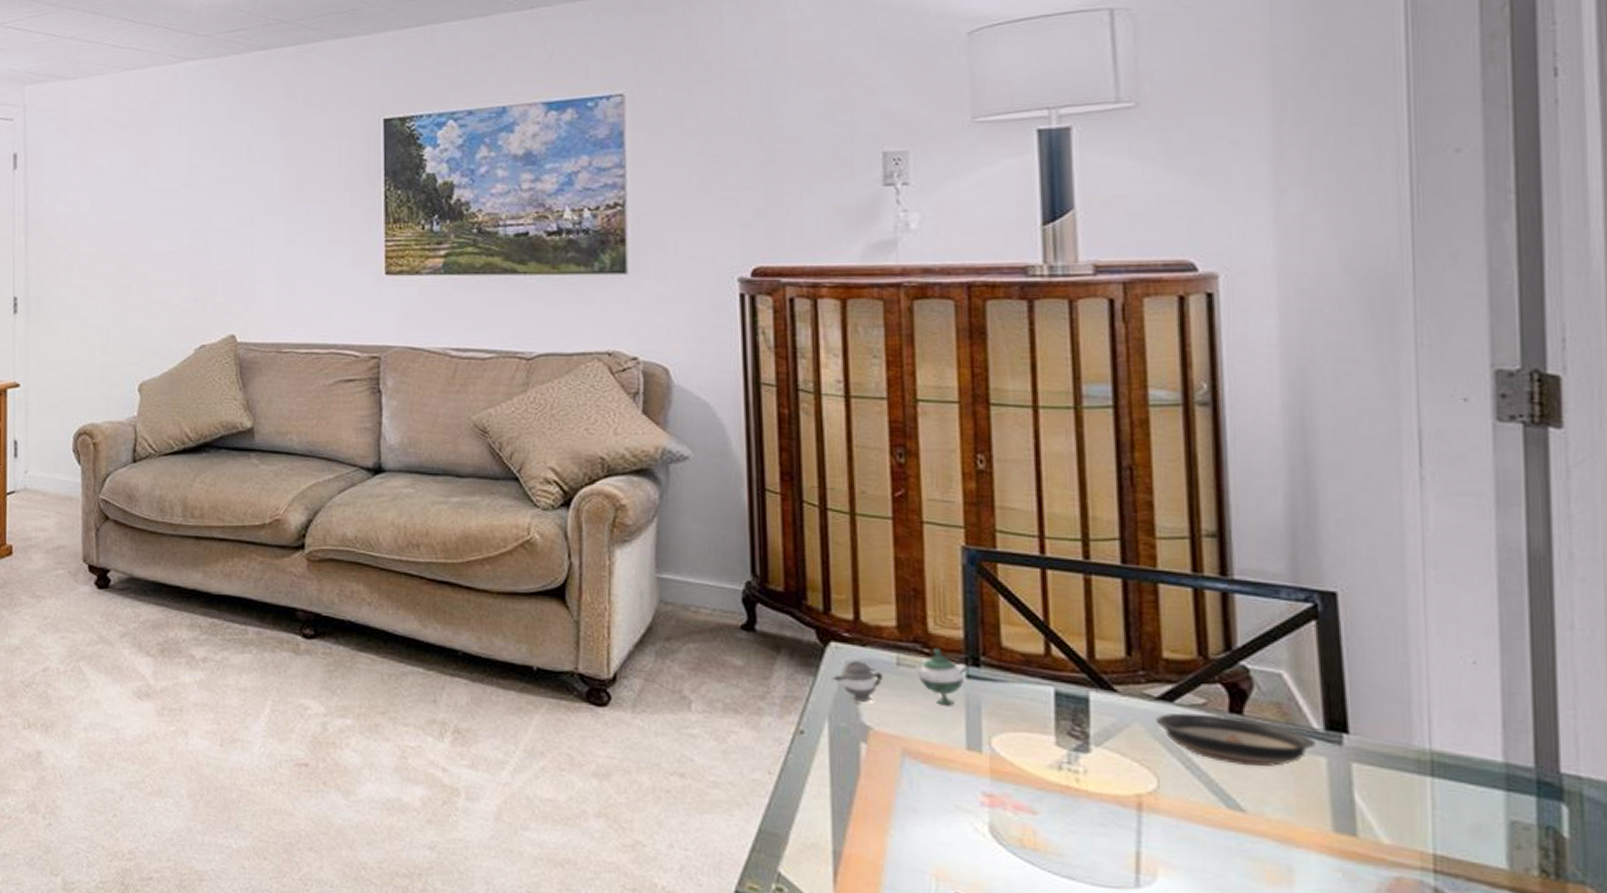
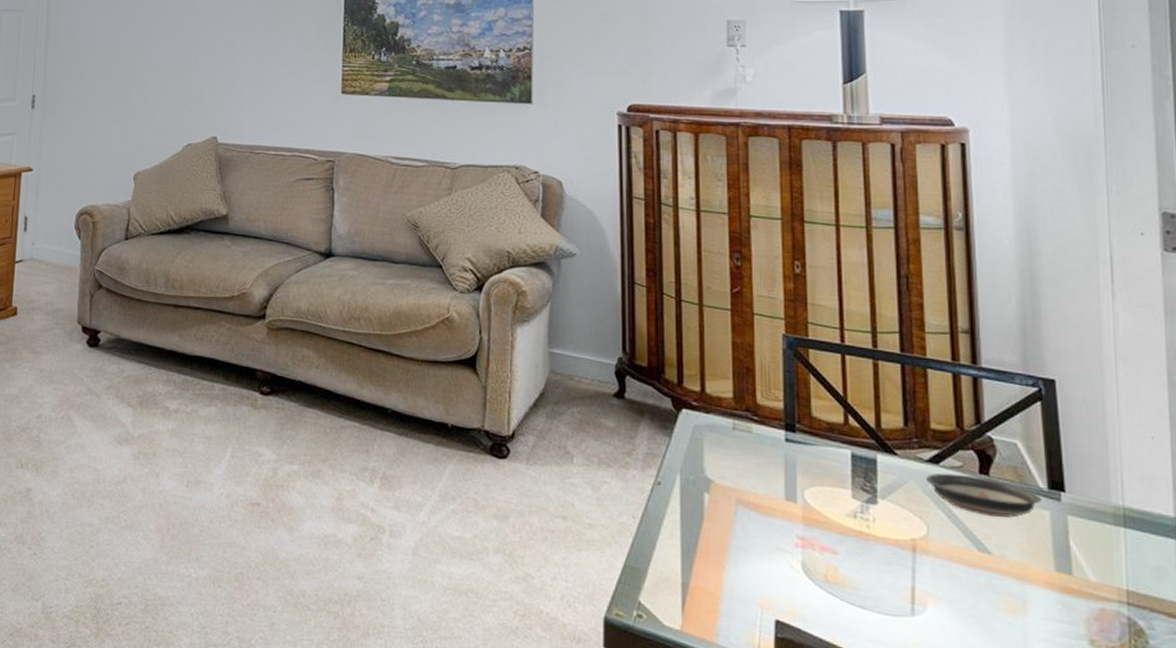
teapot: present [831,649,973,706] -> none [683,417,791,464]

